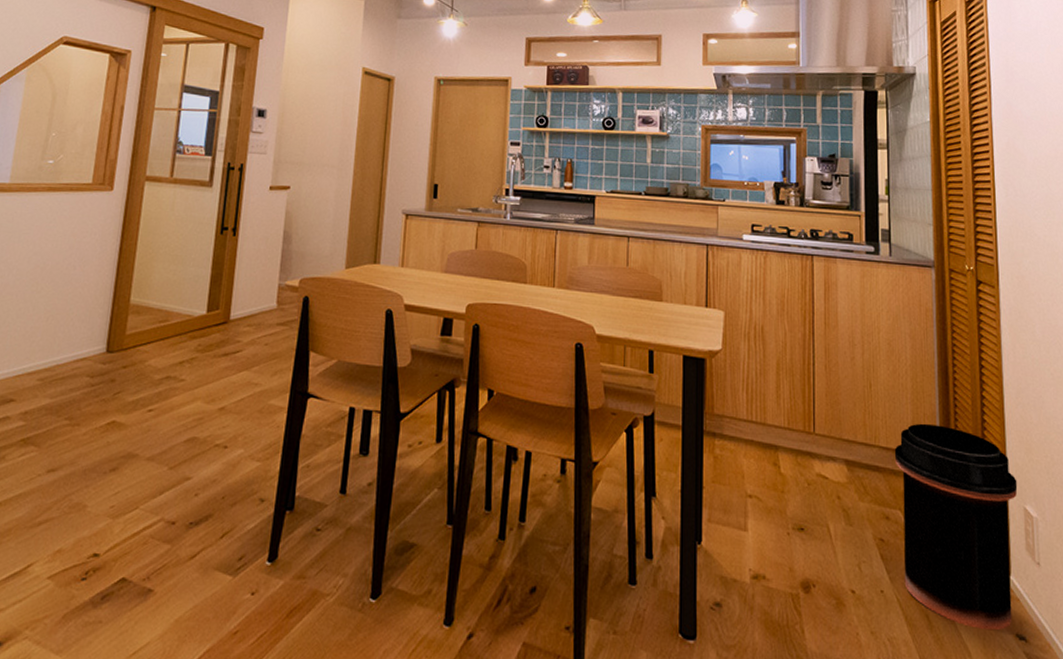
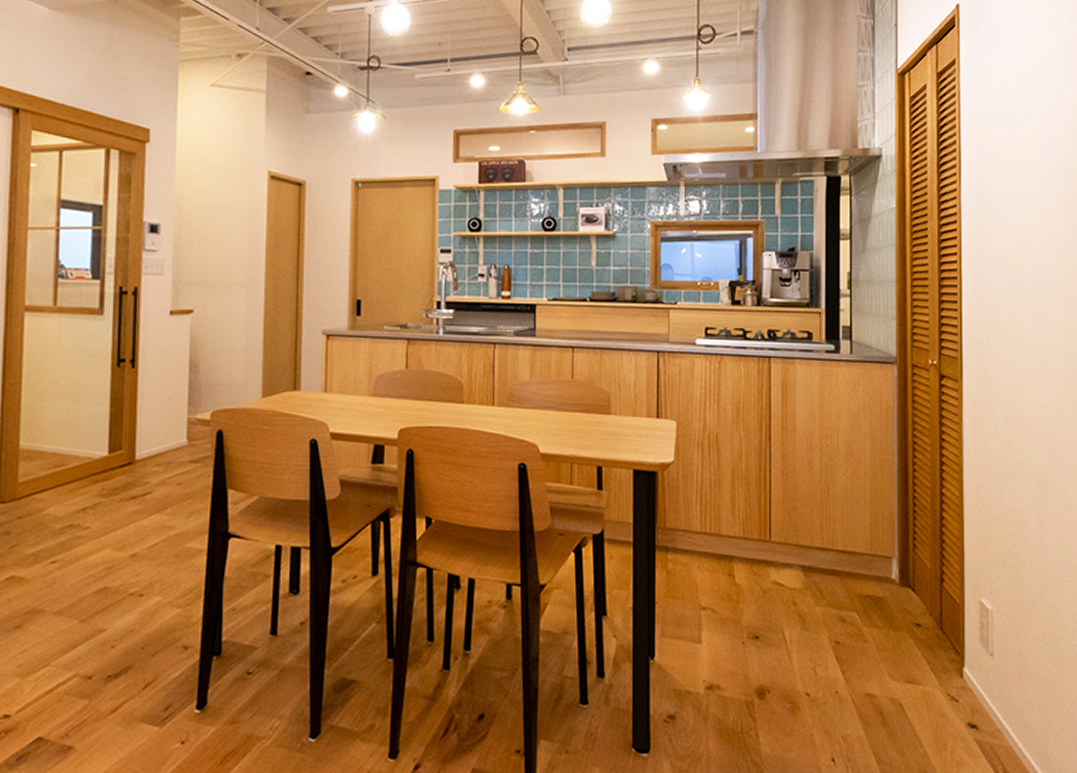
trash can: present [894,423,1018,630] -> none [851,524,974,721]

